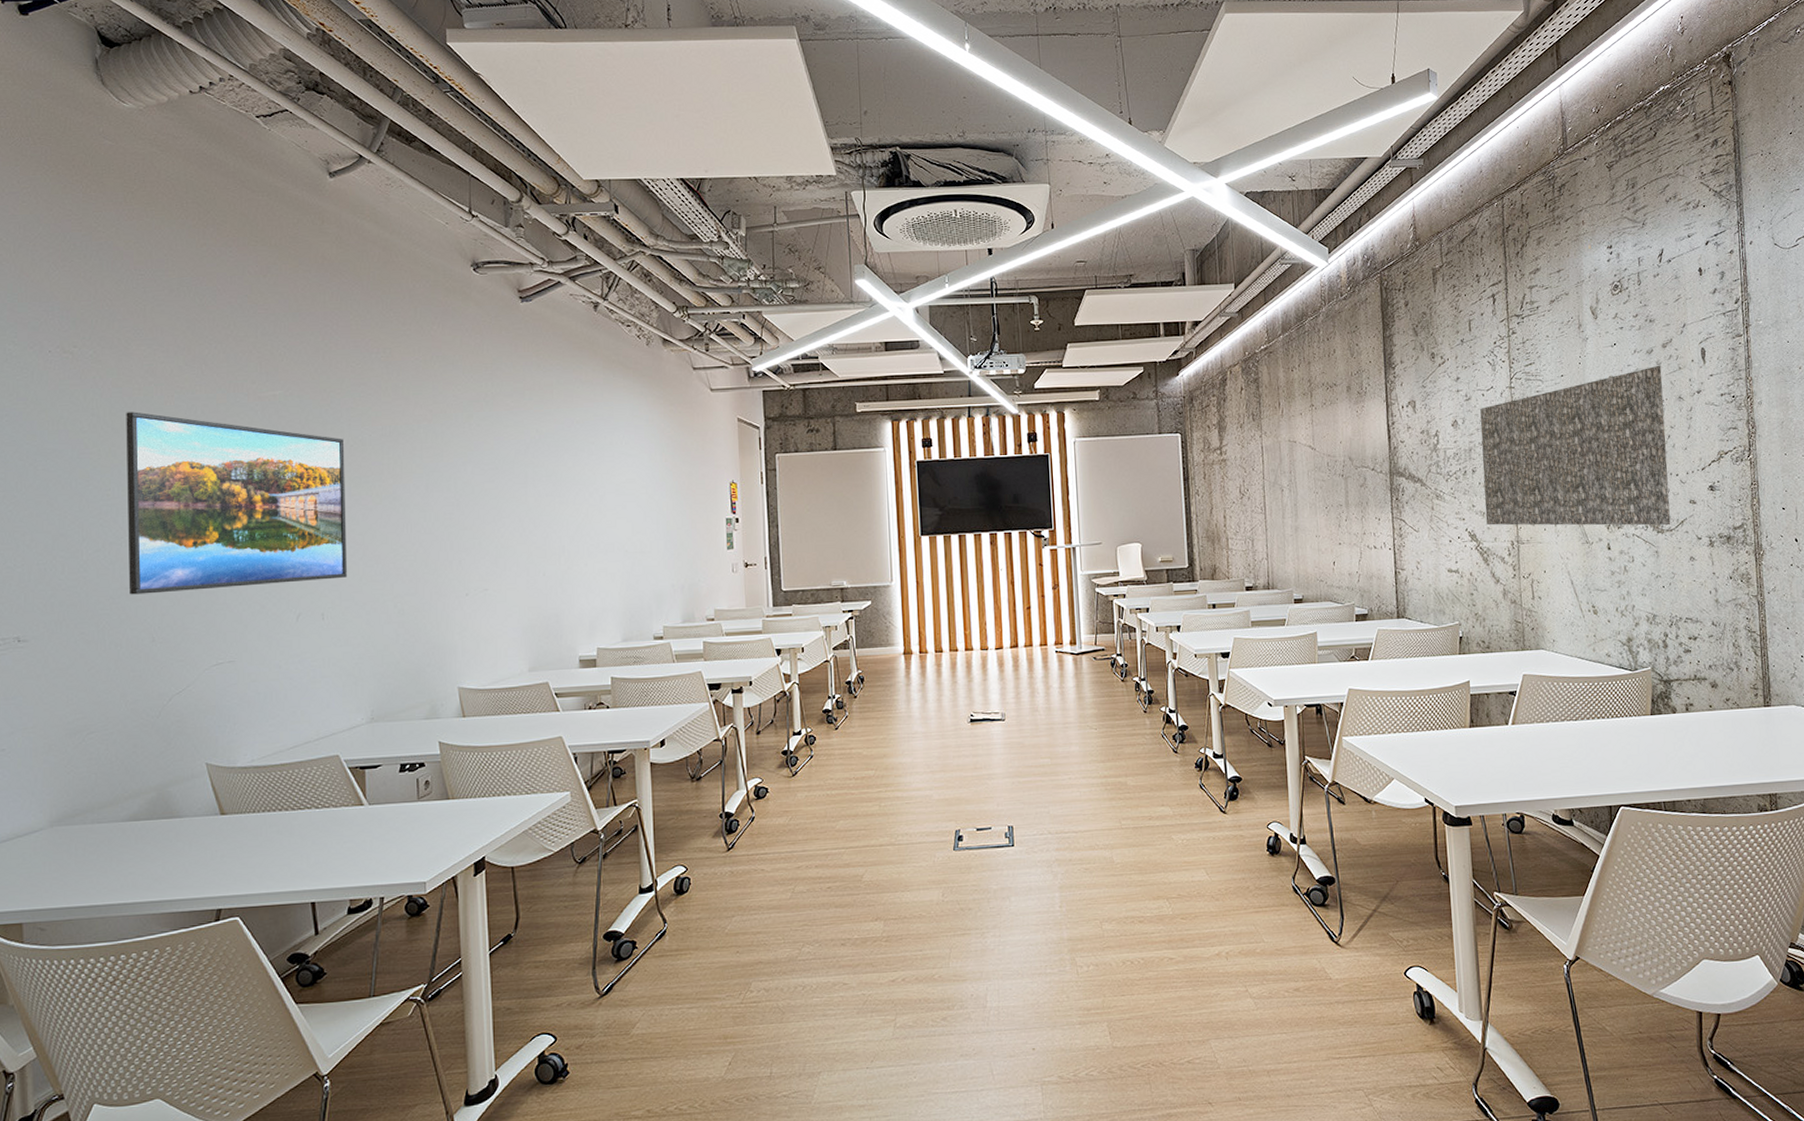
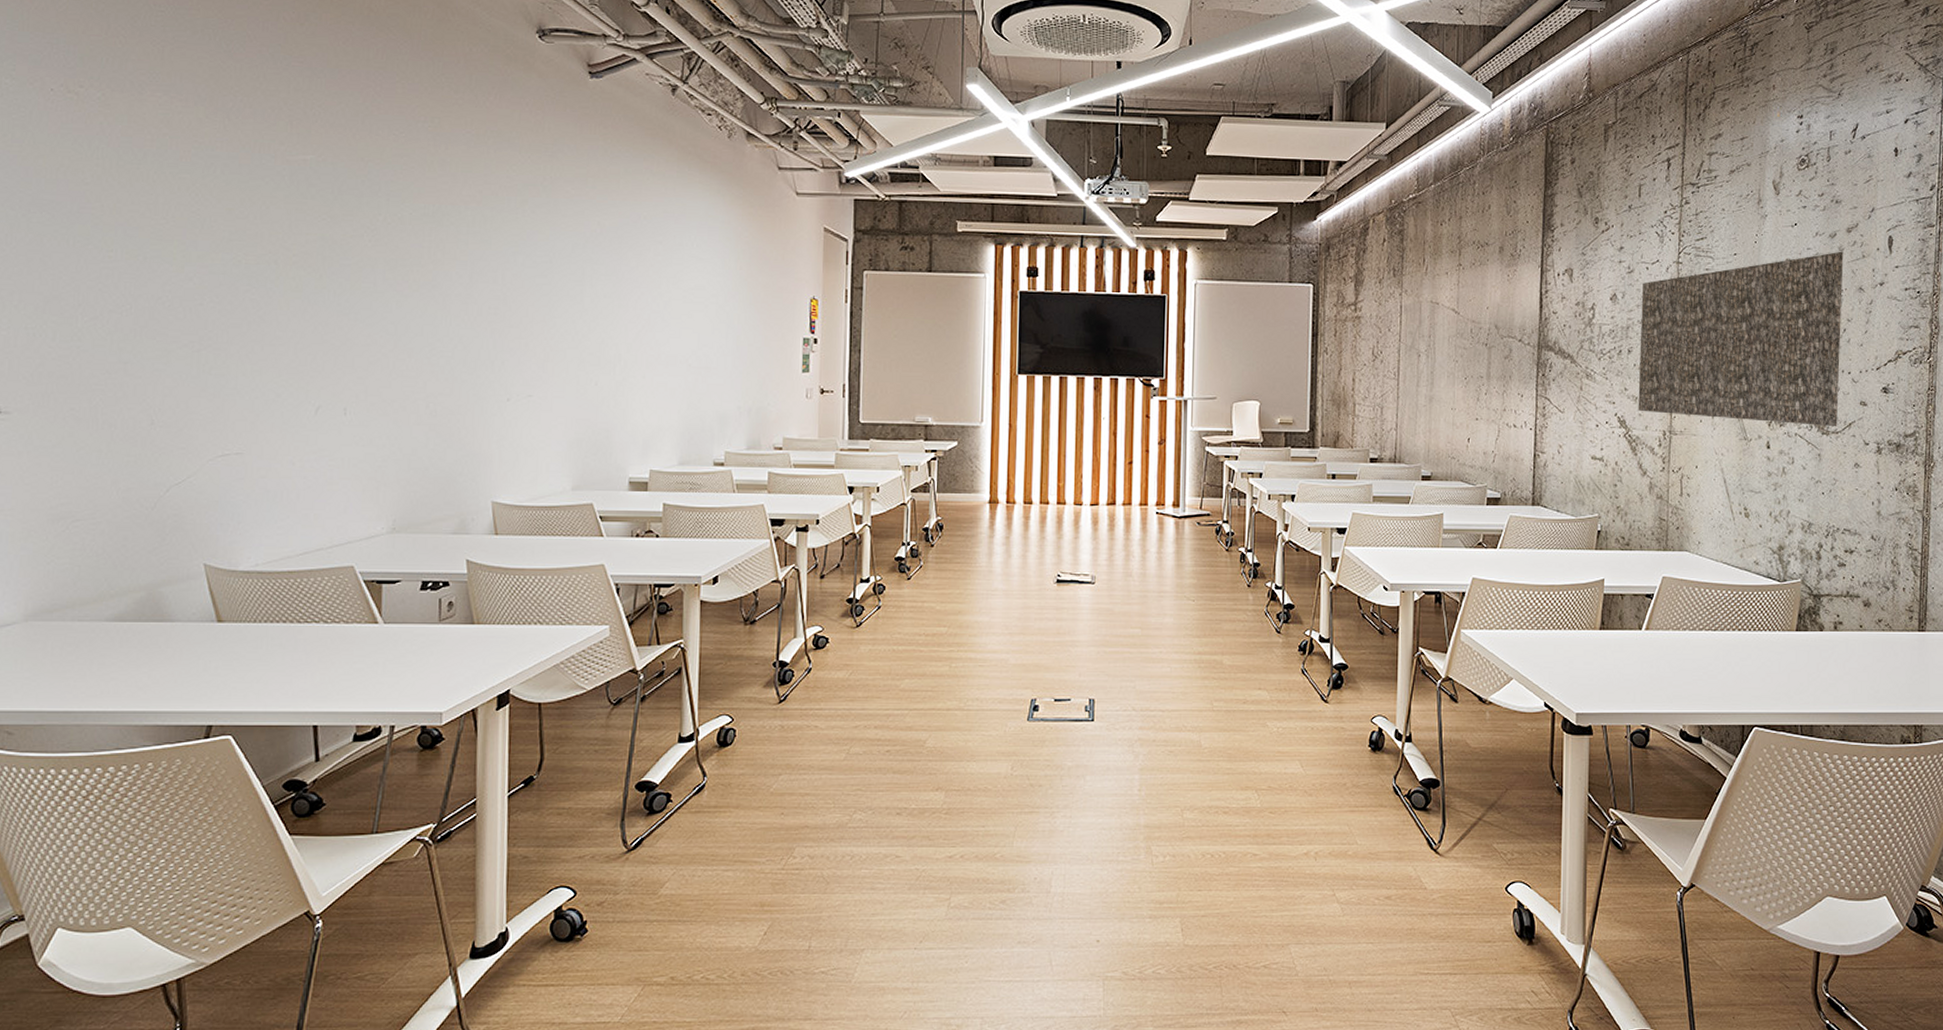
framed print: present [126,412,347,595] -> none [127,165,381,371]

